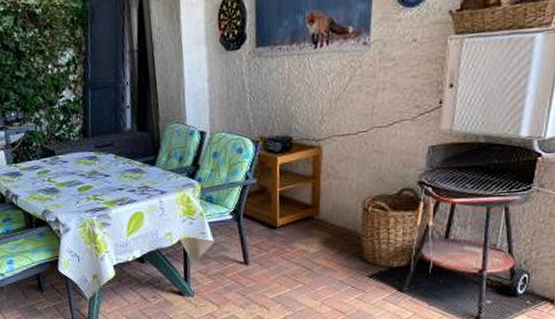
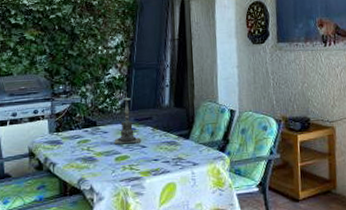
candle holder: none [75,117,104,173] -> present [114,92,142,144]

